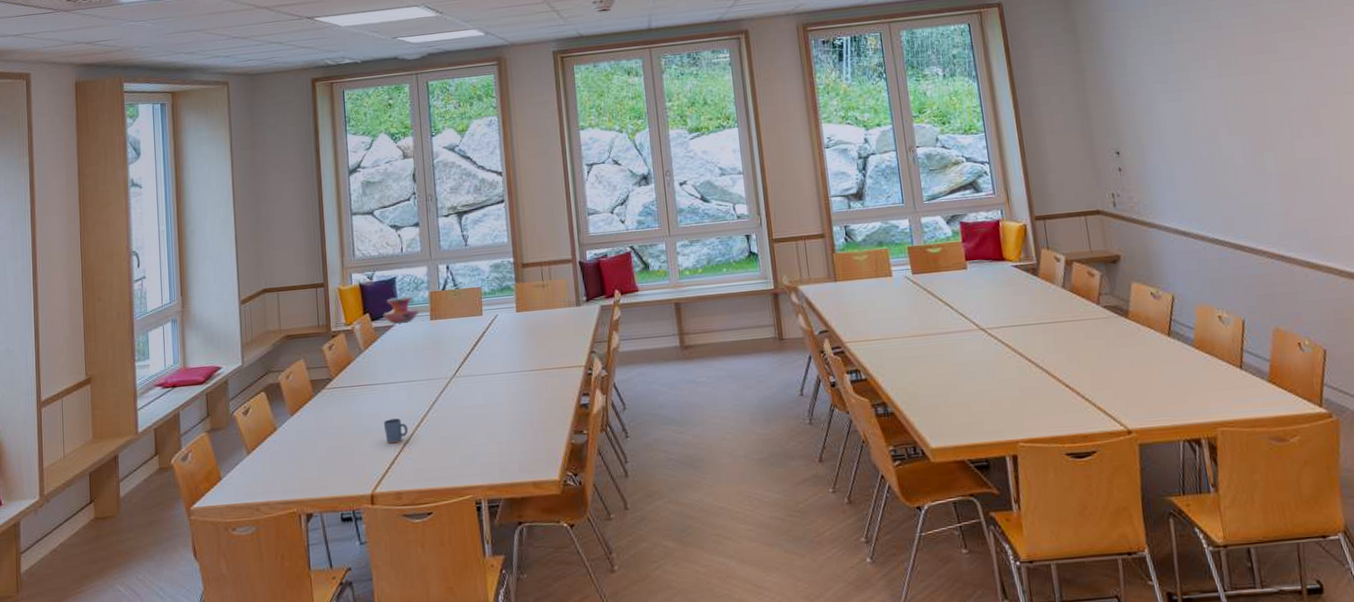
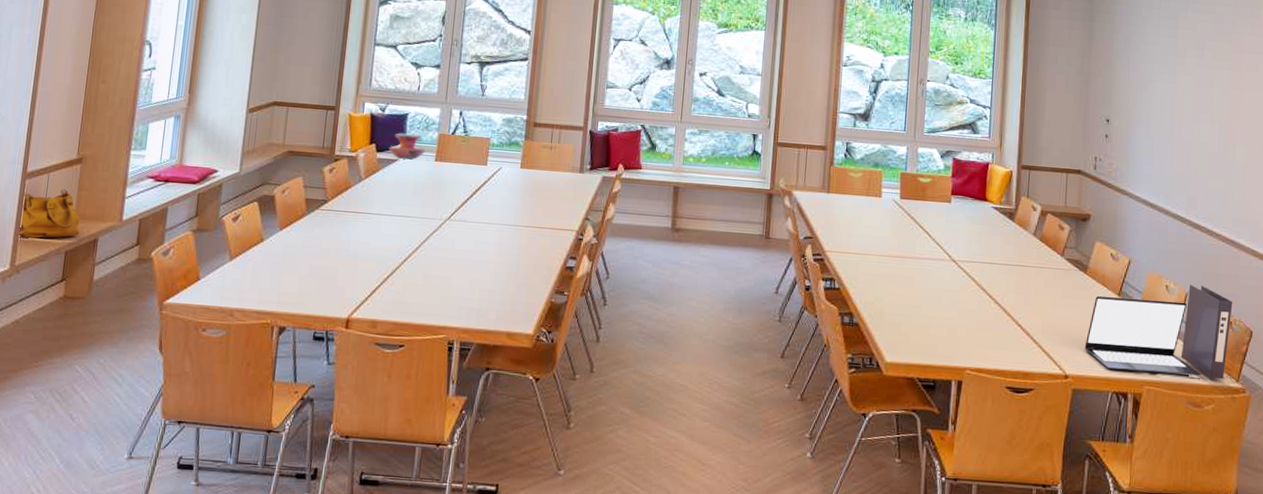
handbag: none [41,411,100,467] -> present [18,189,80,239]
mug: present [383,418,409,444] -> none [370,249,395,274]
laptop: none [1142,331,1279,417] -> present [1084,295,1202,376]
binder: none [1244,309,1304,407] -> present [1180,284,1233,379]

